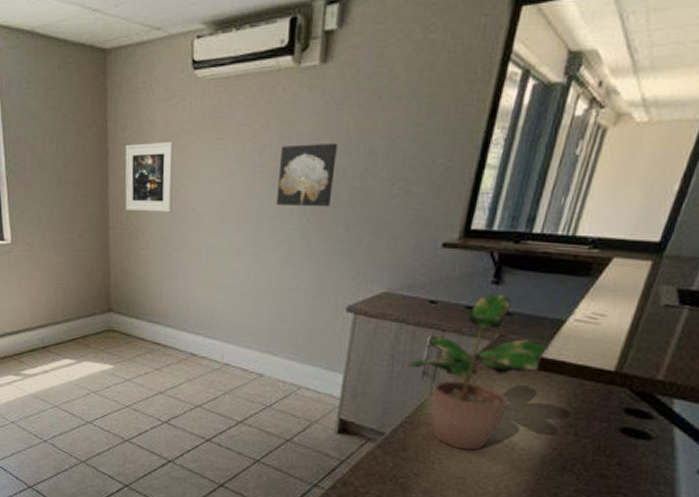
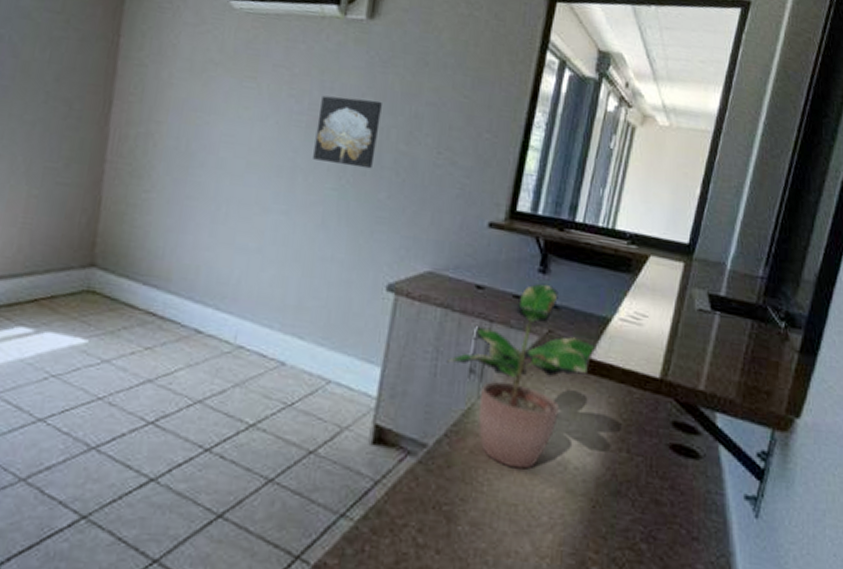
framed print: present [125,141,174,212] -> none [130,66,200,152]

